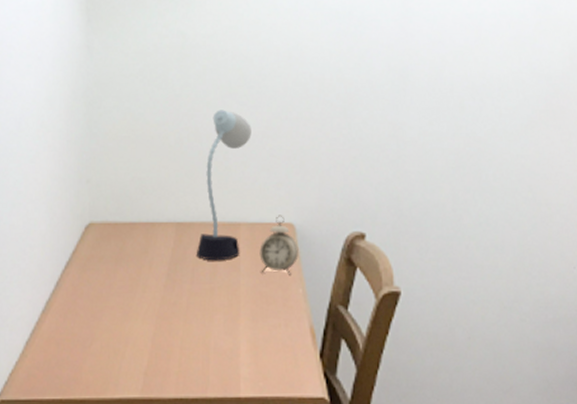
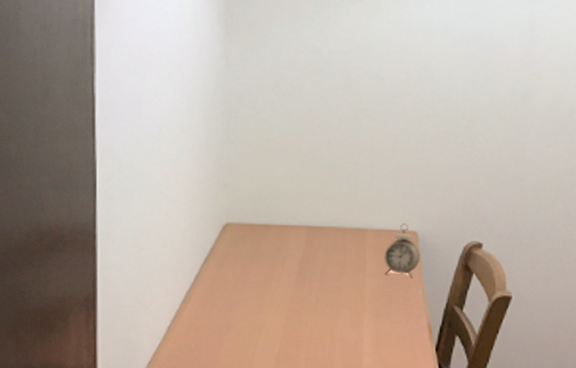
desk lamp: present [196,110,251,261] -> none [325,124,381,262]

